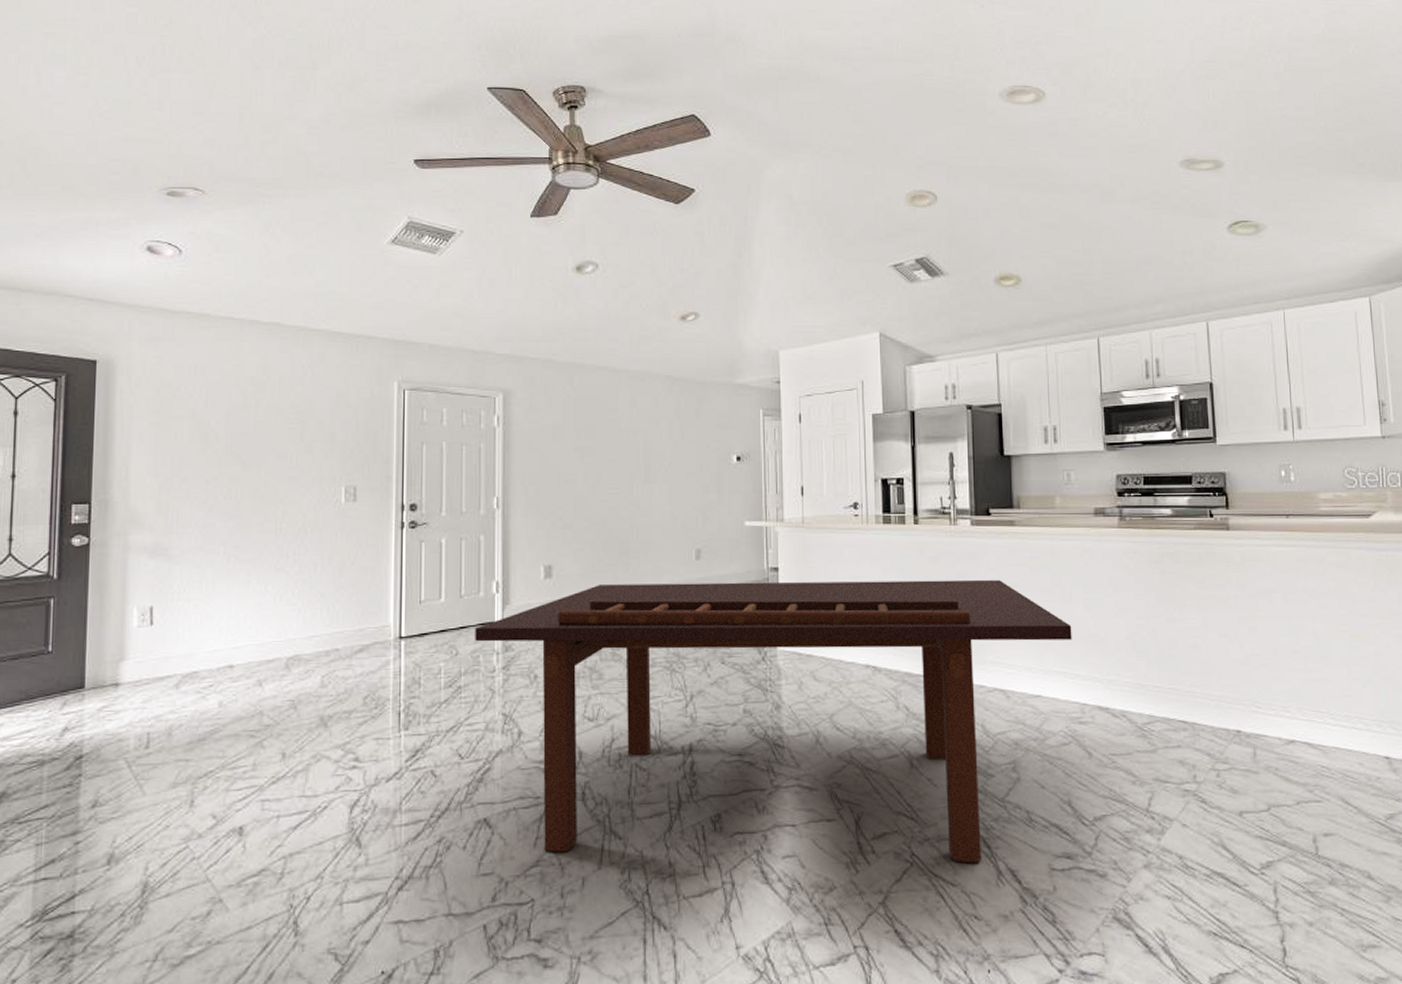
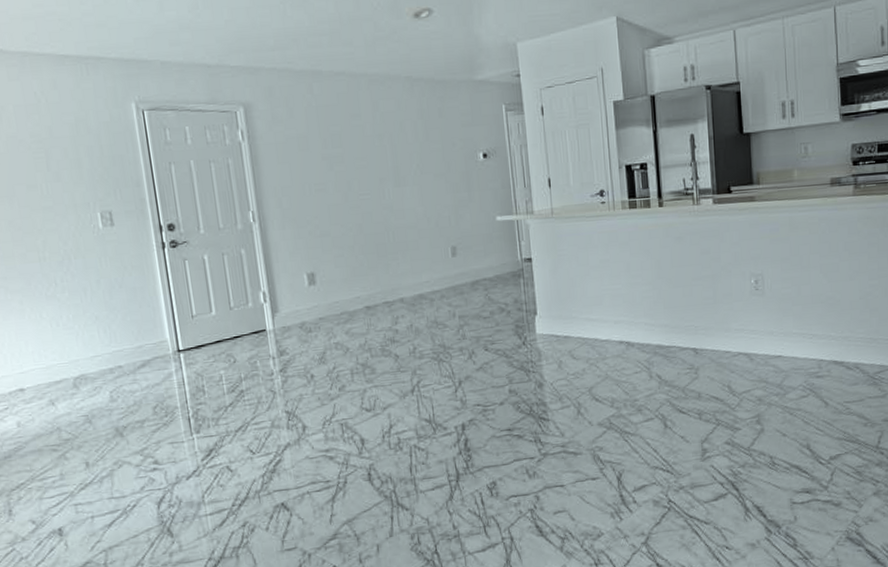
dining table: present [475,579,1072,863] -> none [249,254,810,526]

